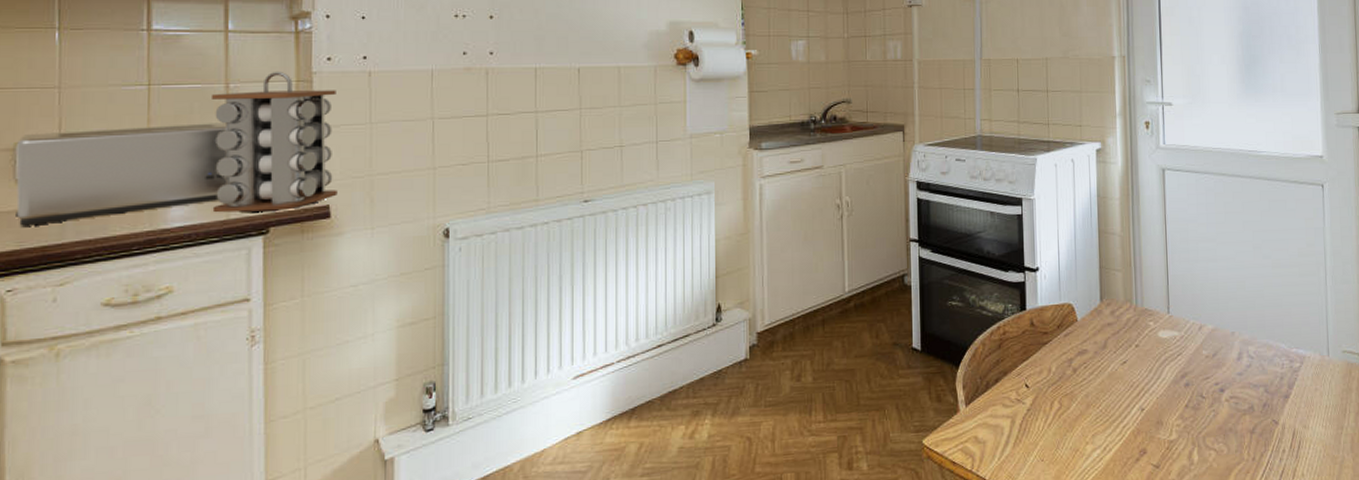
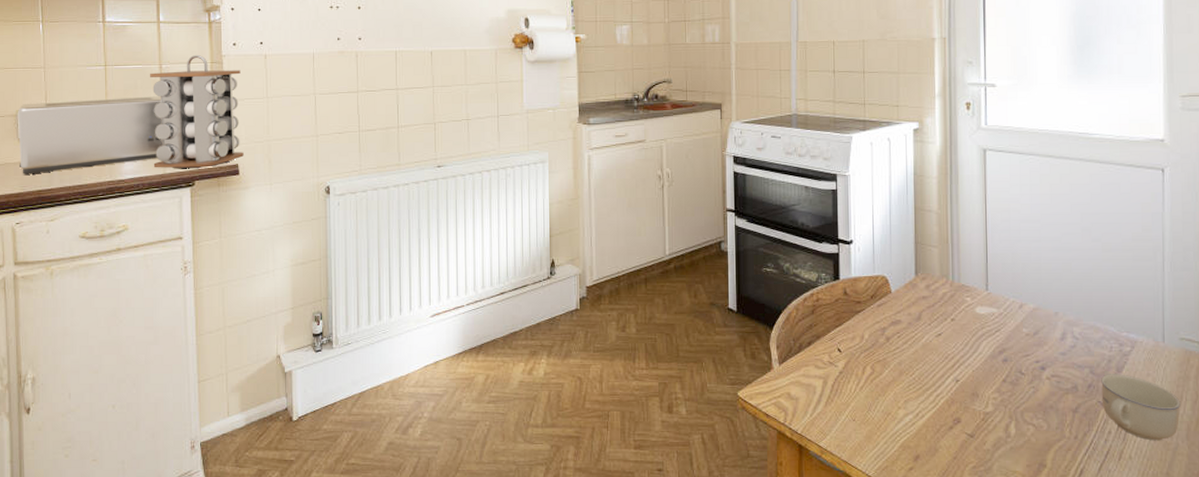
cup: none [1275,390,1345,456] -> present [1101,374,1180,441]

